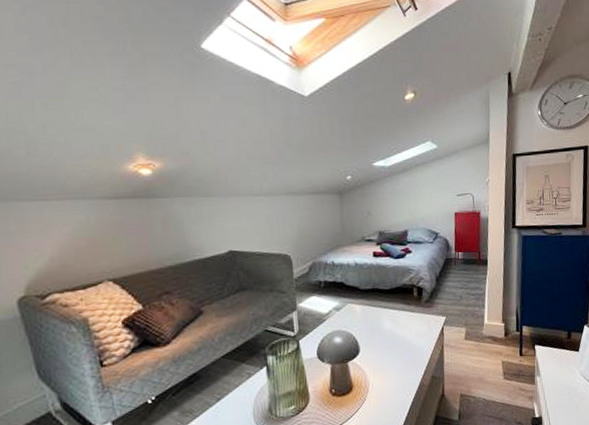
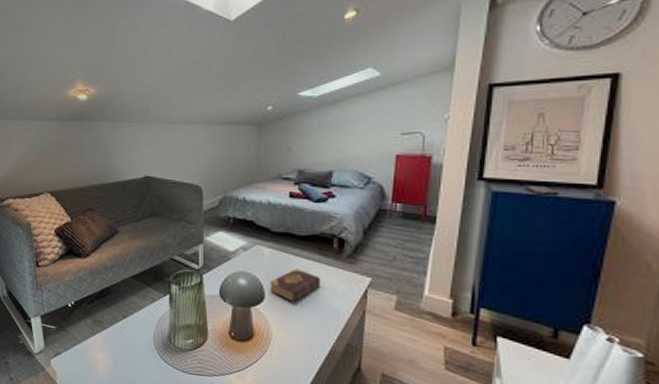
book: none [363,319,407,350] -> present [270,268,321,303]

